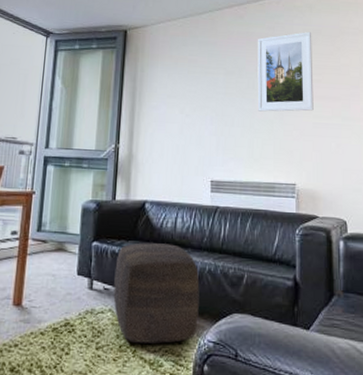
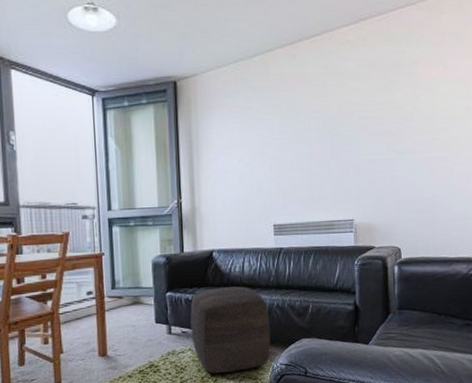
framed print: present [257,31,314,112] -> none [312,66,369,153]

